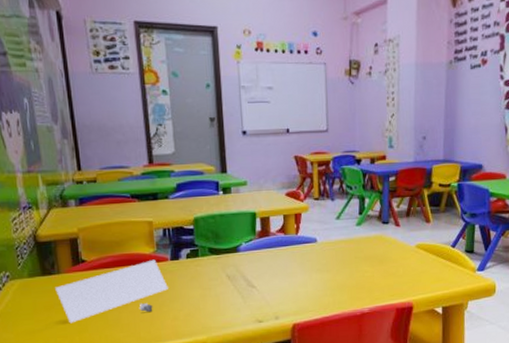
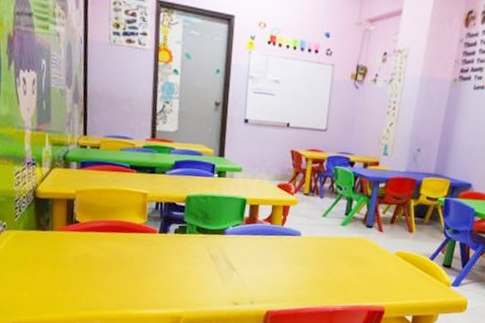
paper sheet: present [55,259,168,324] -> none [47,230,153,279]

